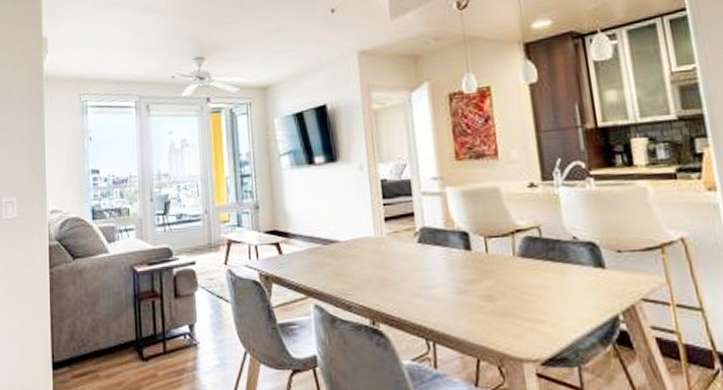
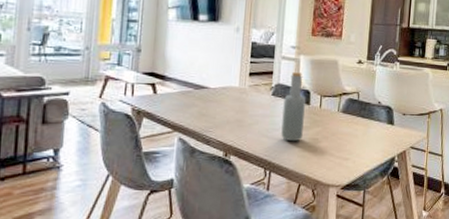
bottle: none [434,209,470,302] -> present [281,72,305,142]

